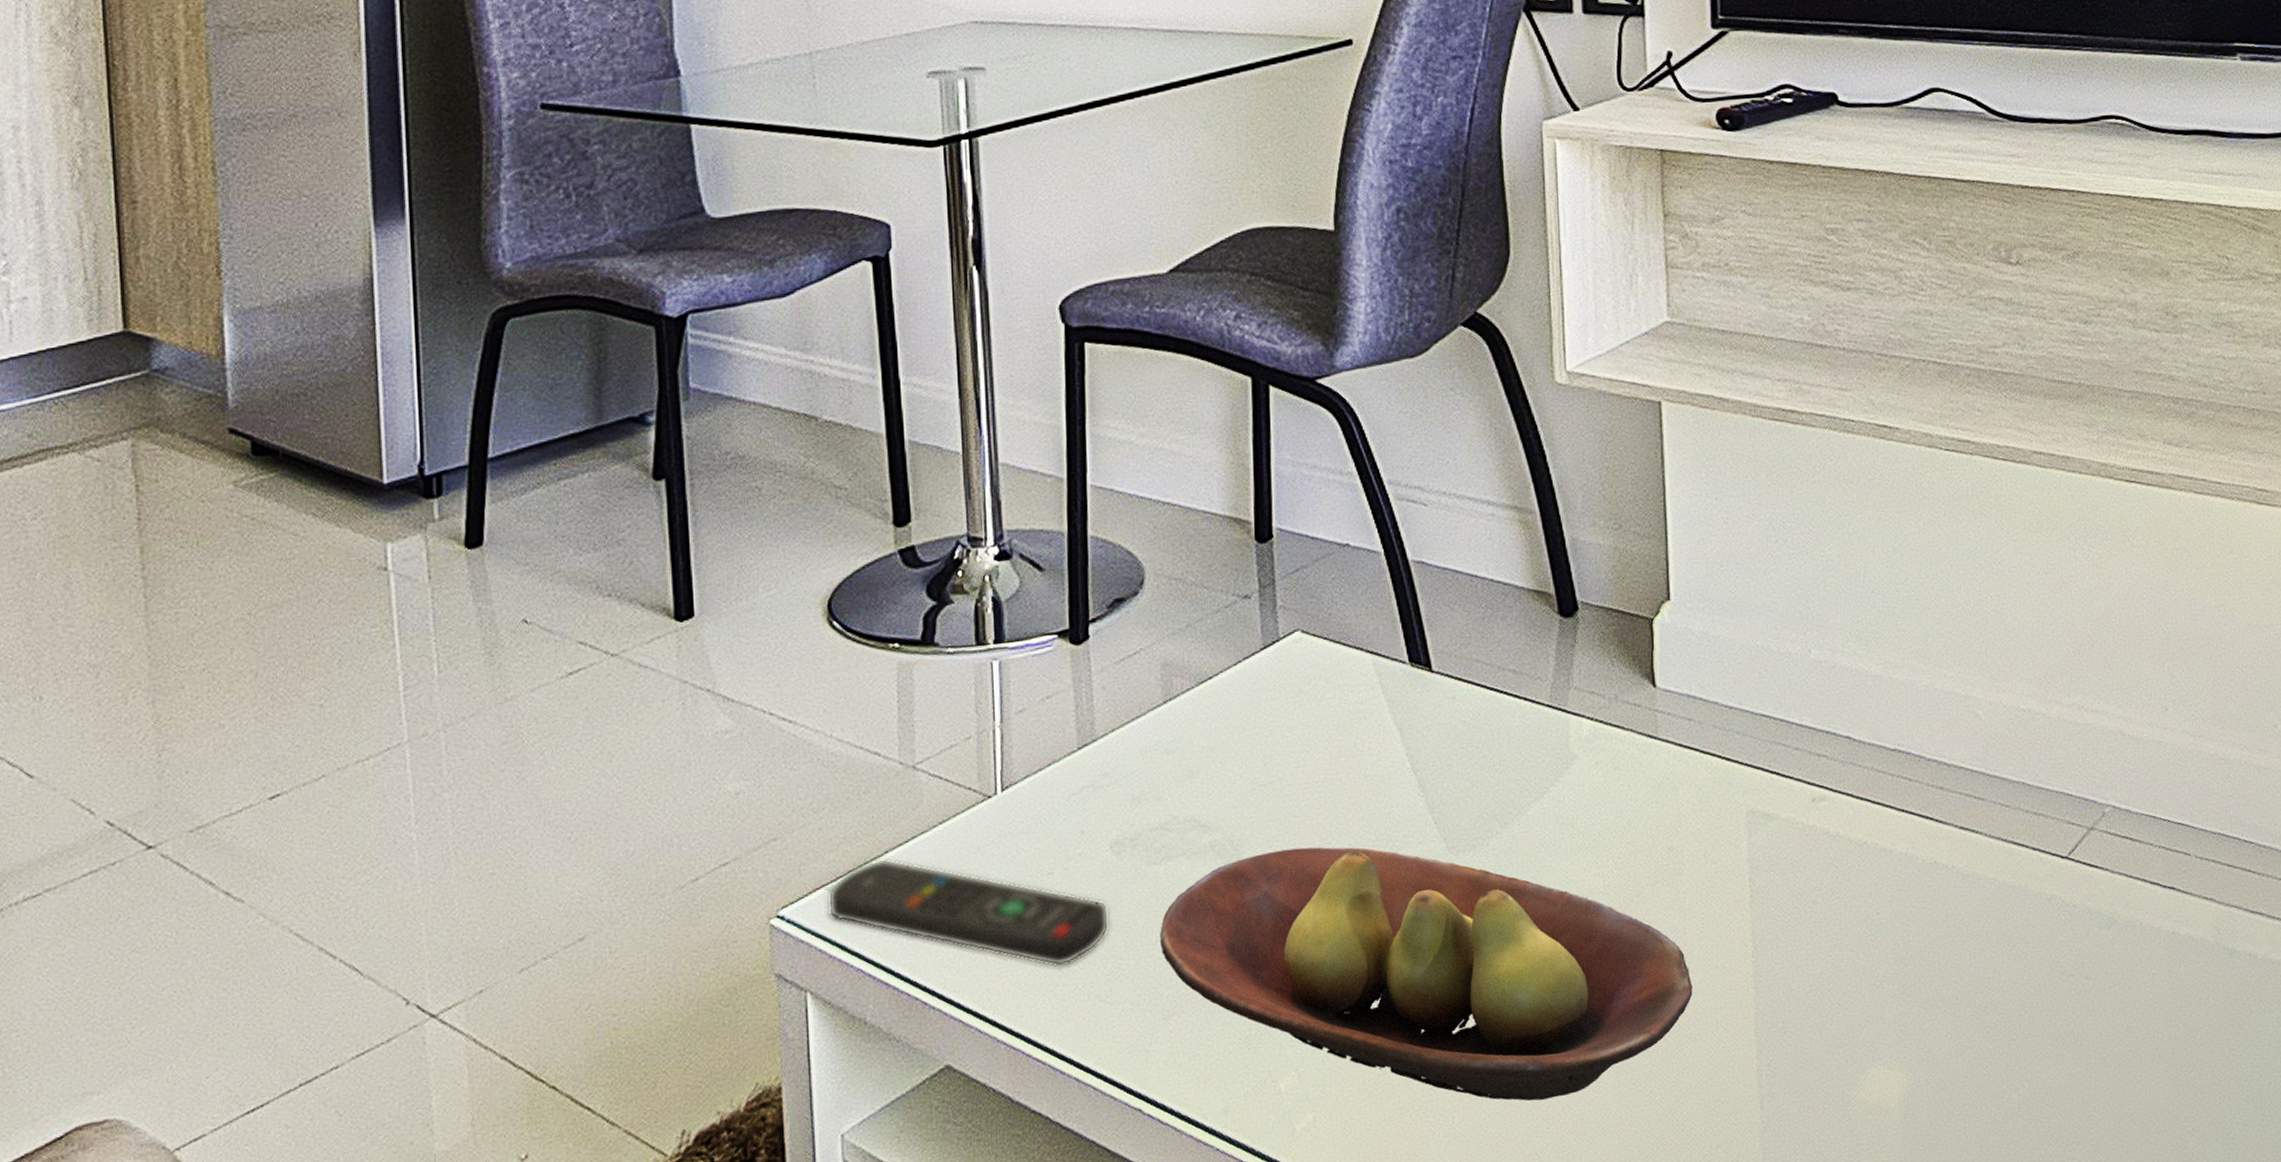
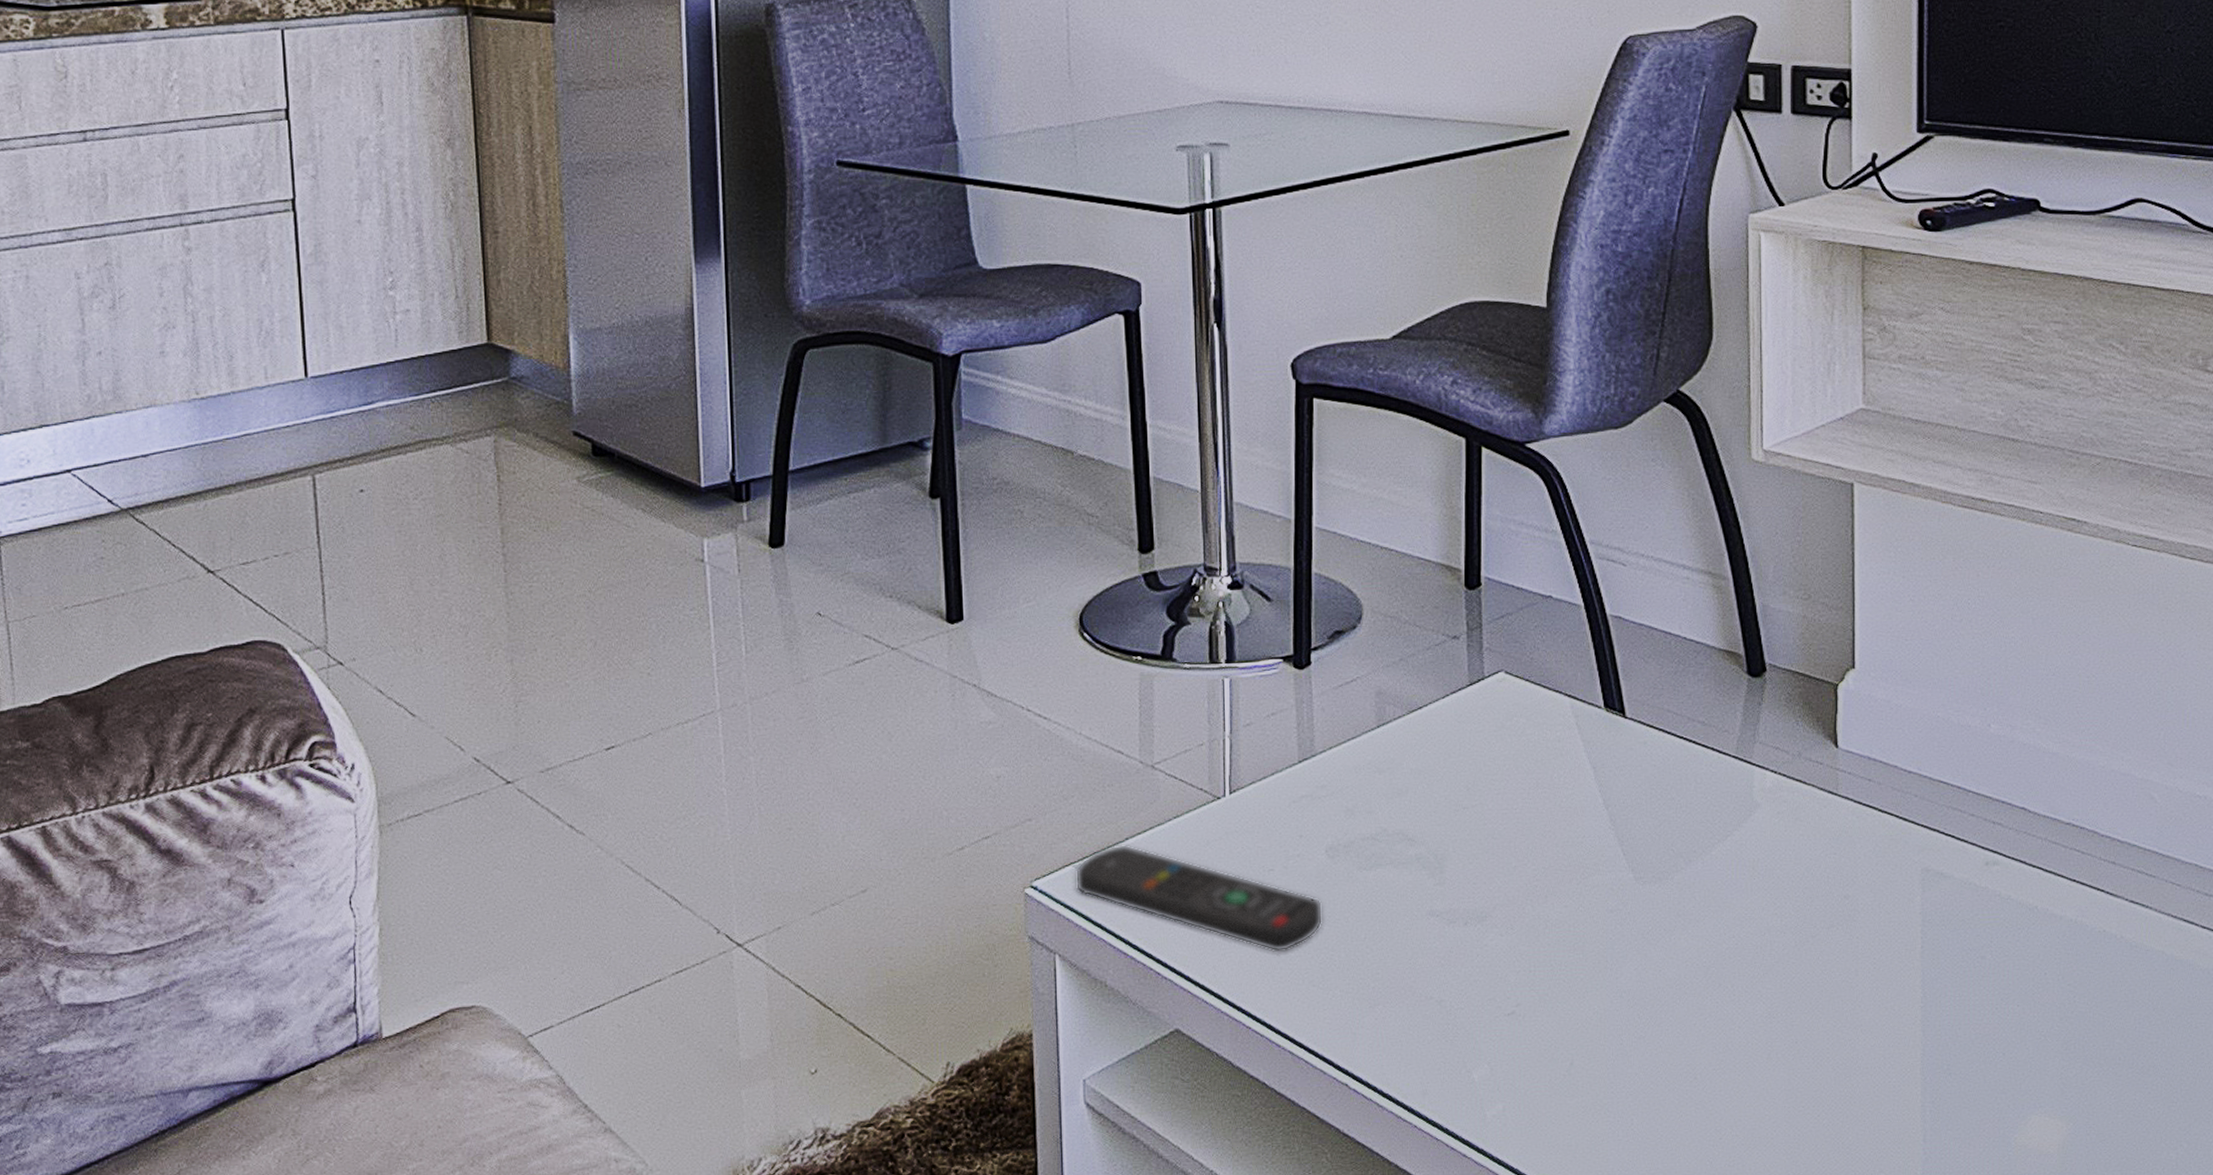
fruit bowl: present [1160,847,1693,1101] -> none [1368,866,1862,1113]

